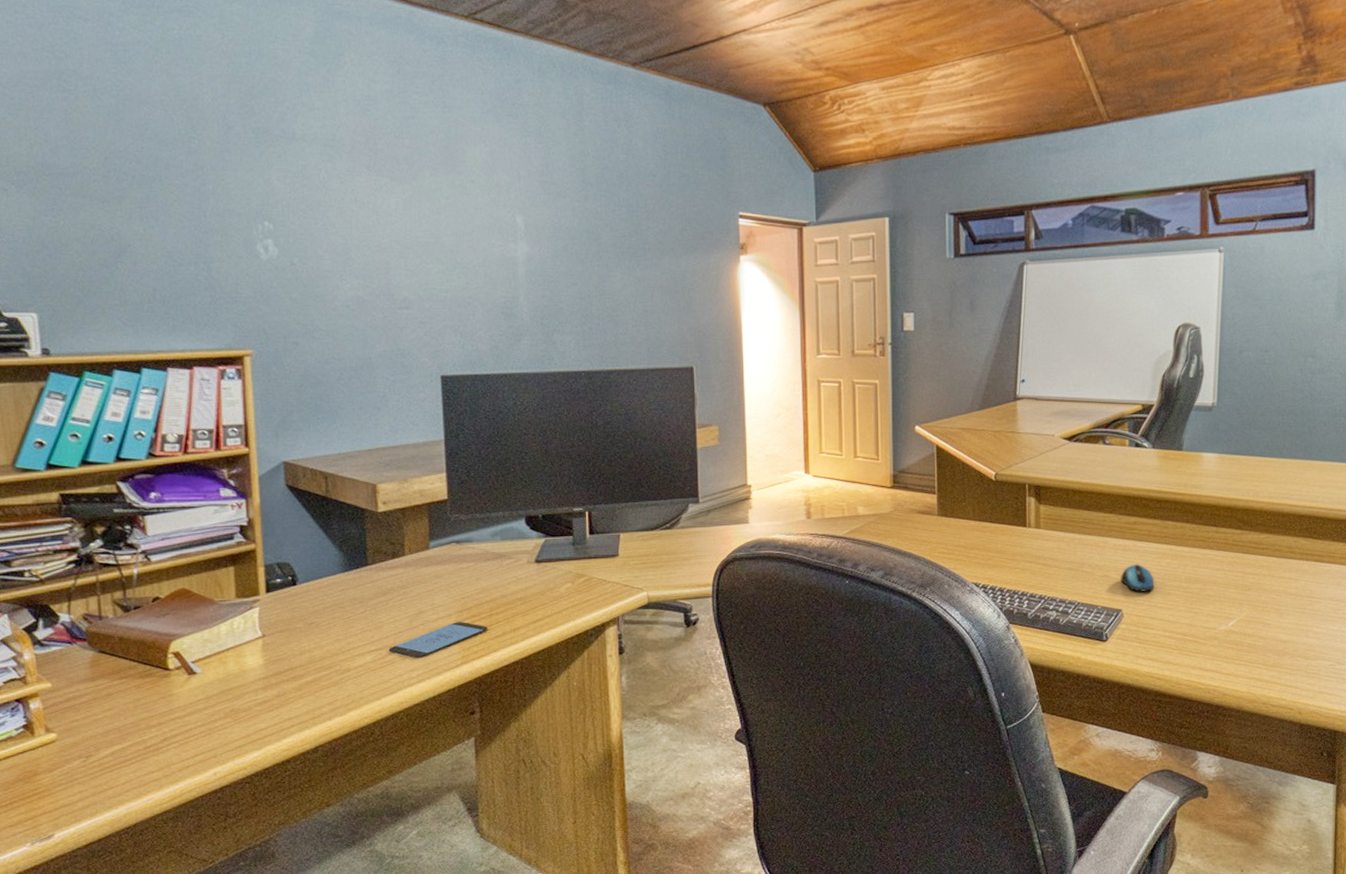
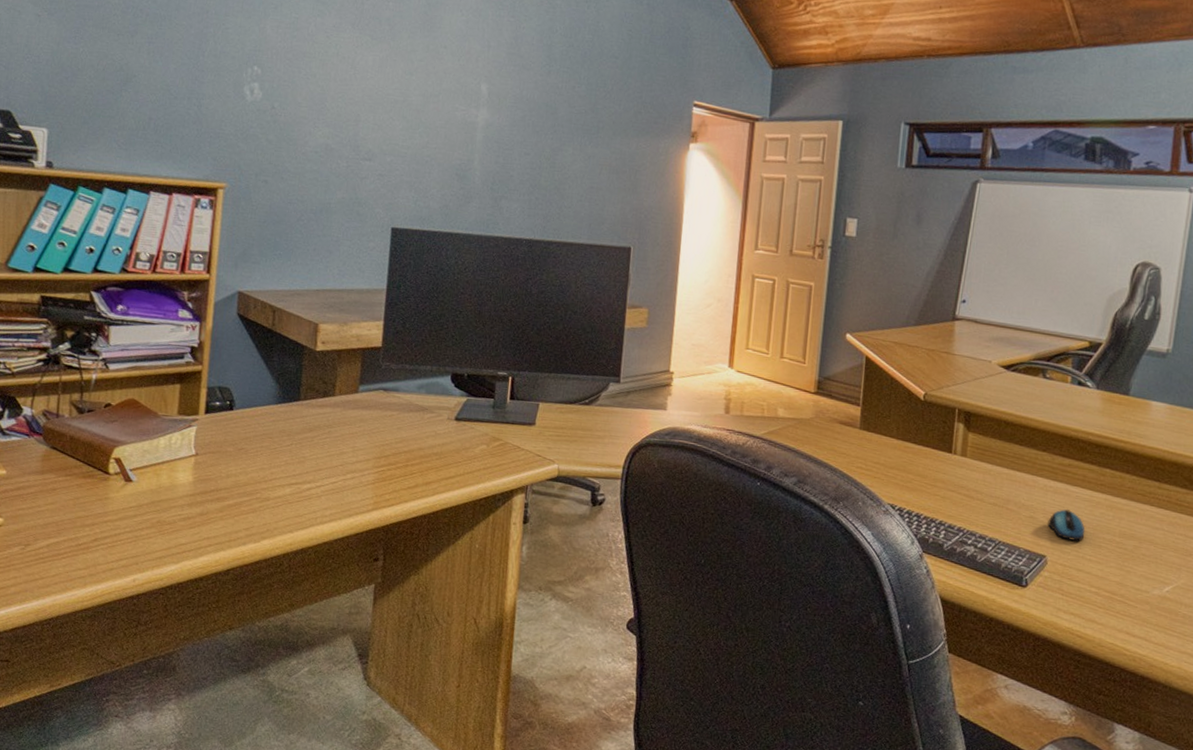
smartphone: present [388,622,487,658] -> none [307,467,402,498]

